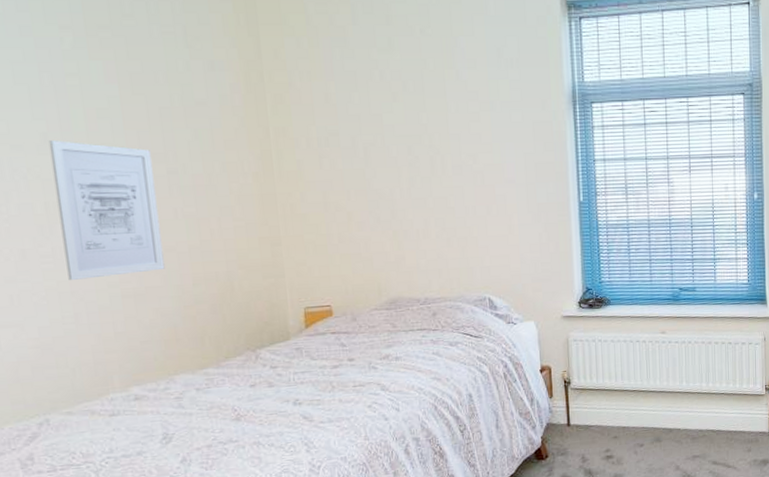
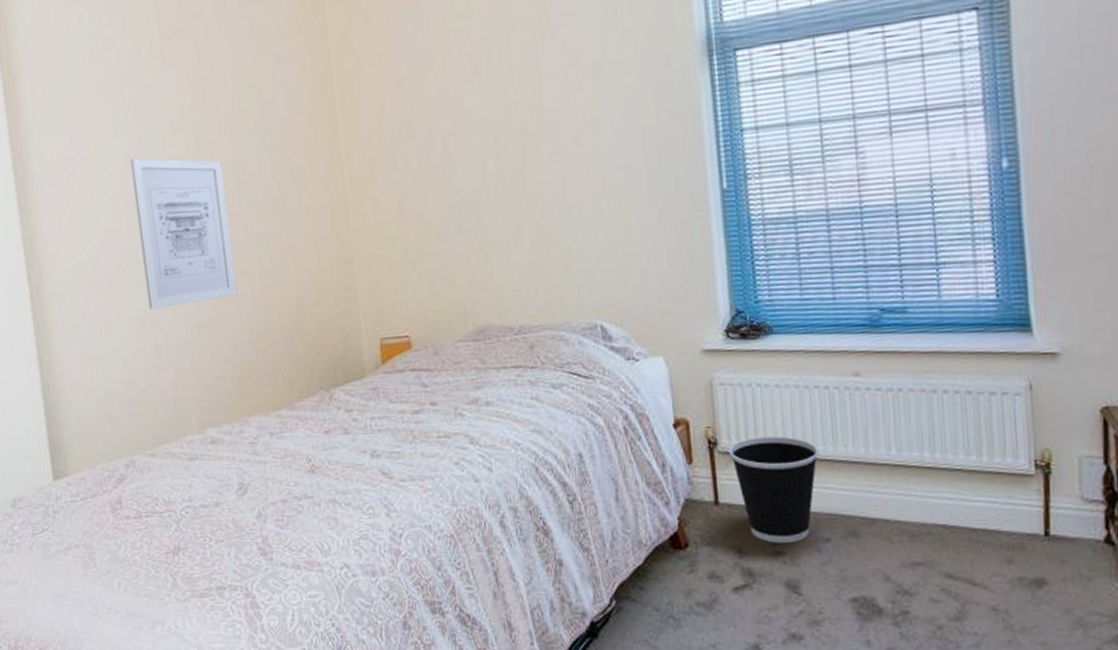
wastebasket: none [578,376,638,450] -> present [728,436,819,543]

